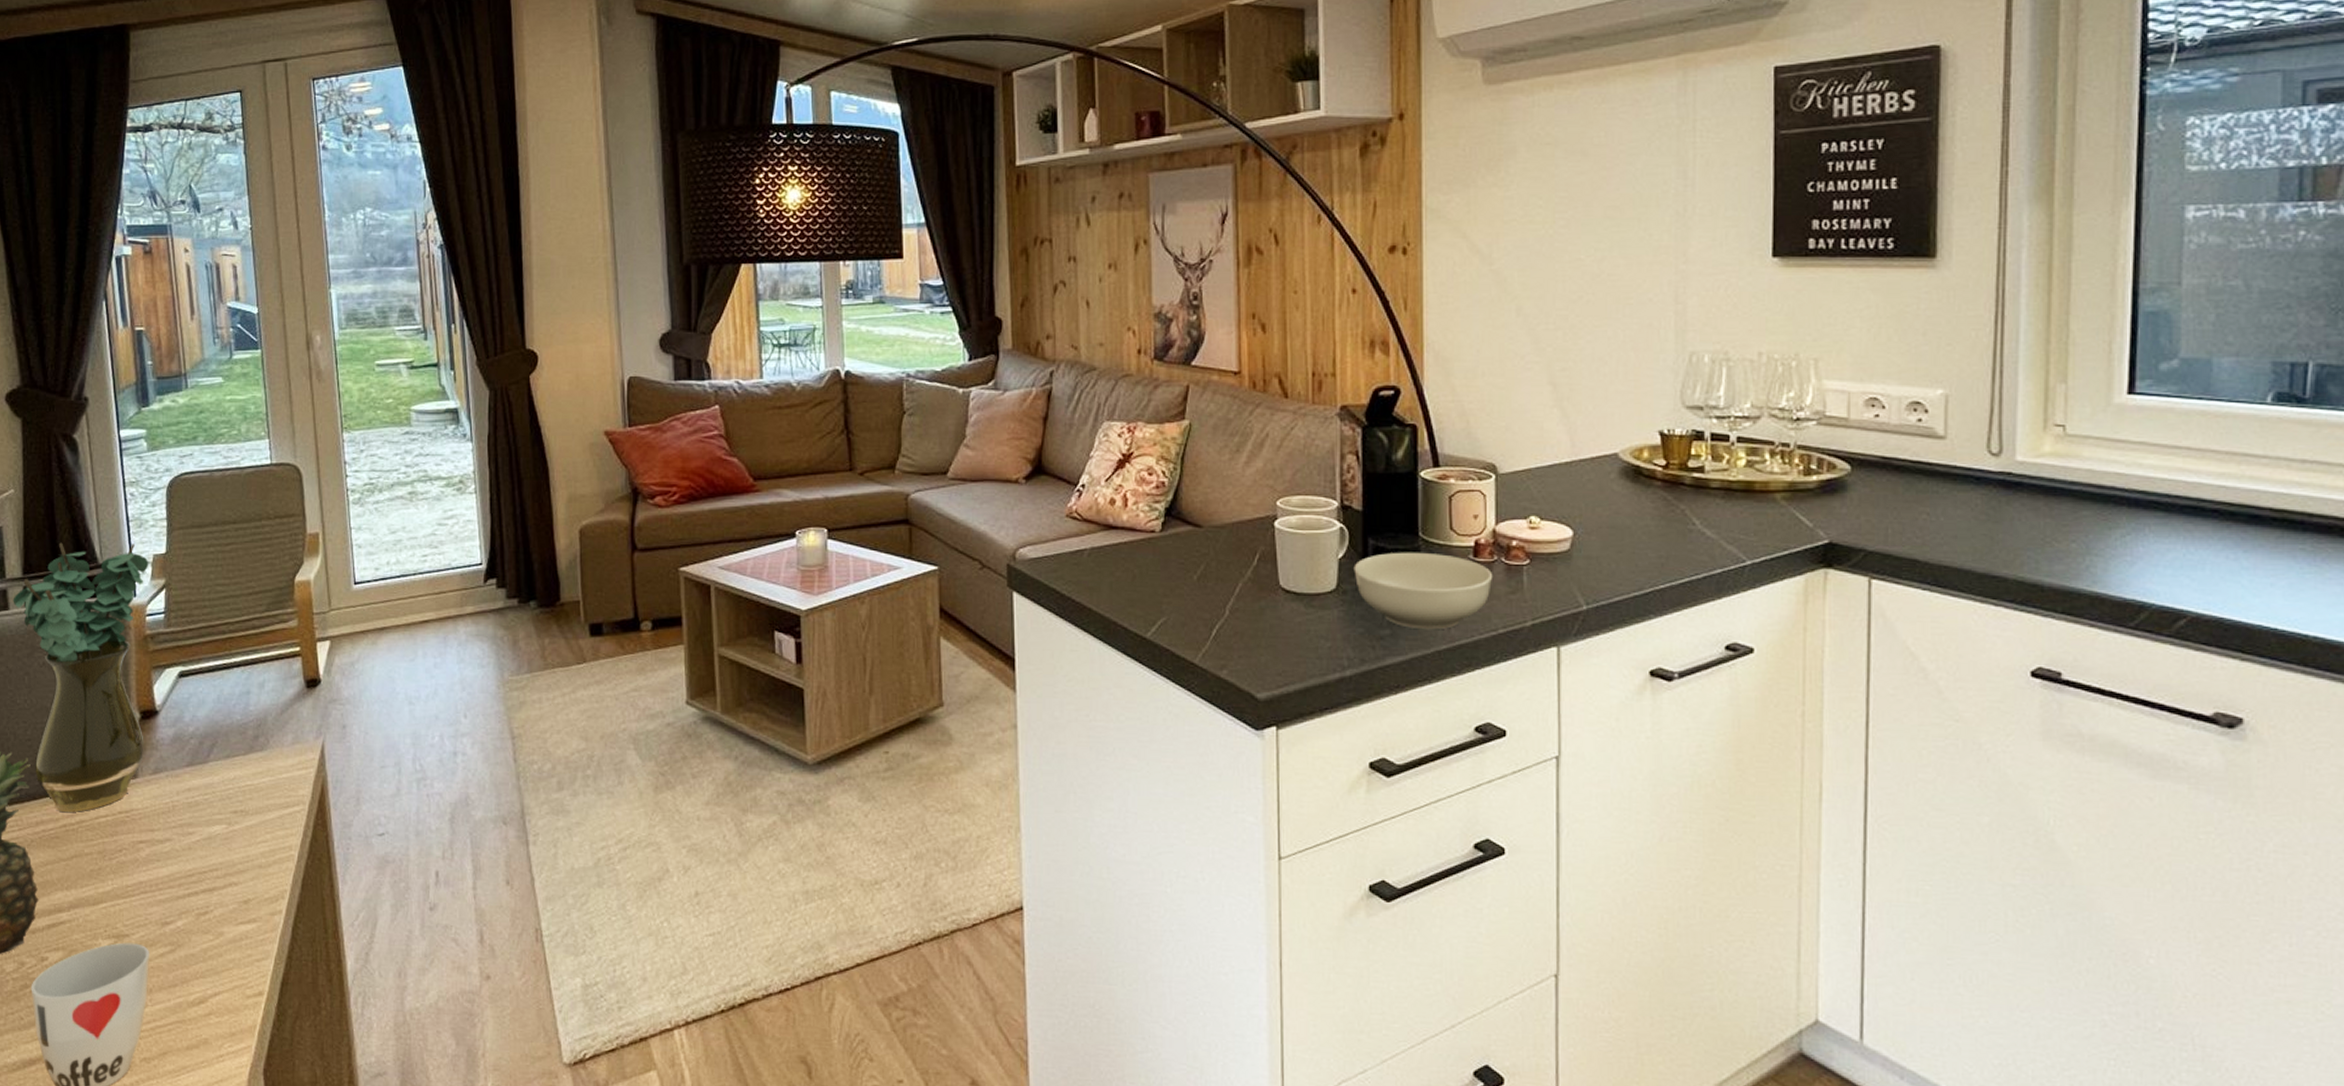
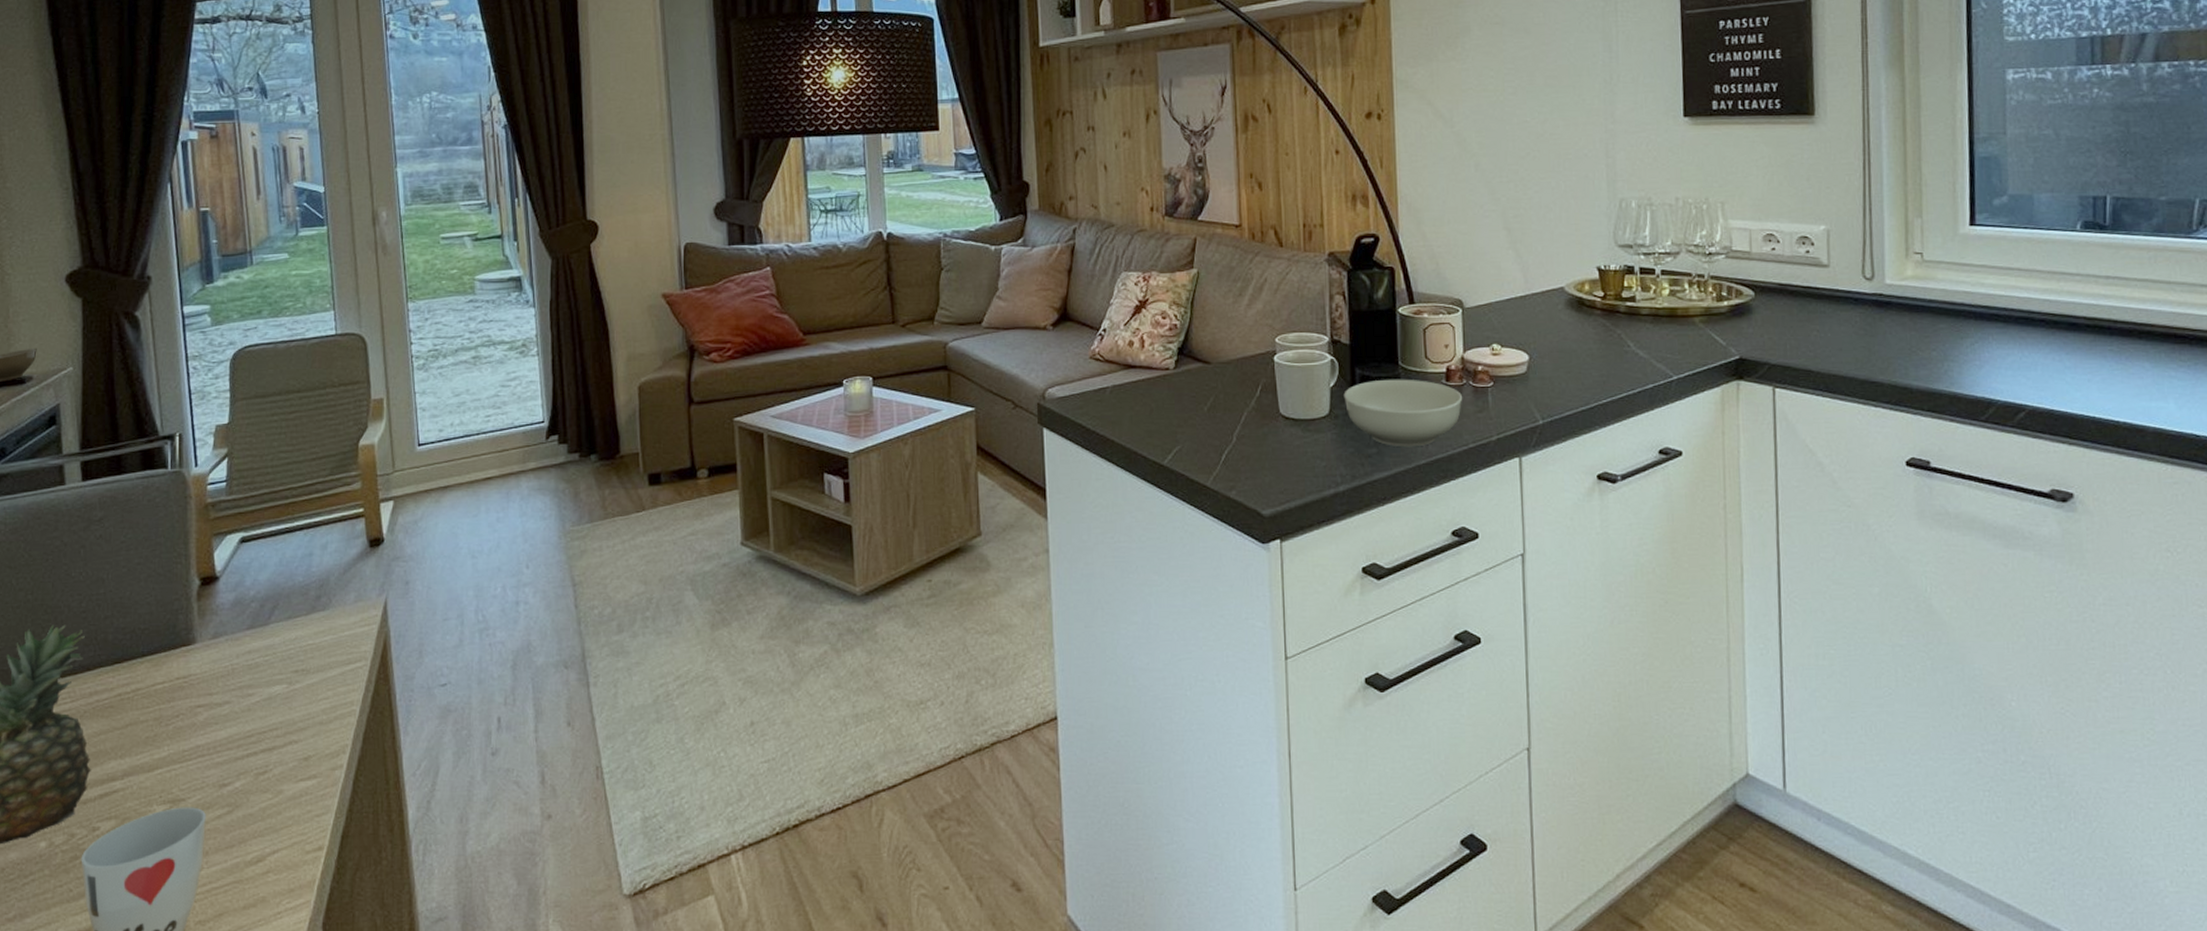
vase: present [13,542,149,812] -> none [69,415,211,681]

